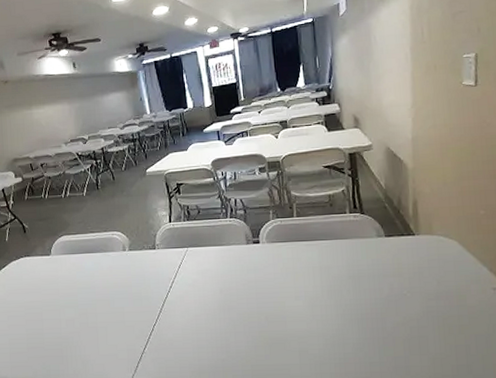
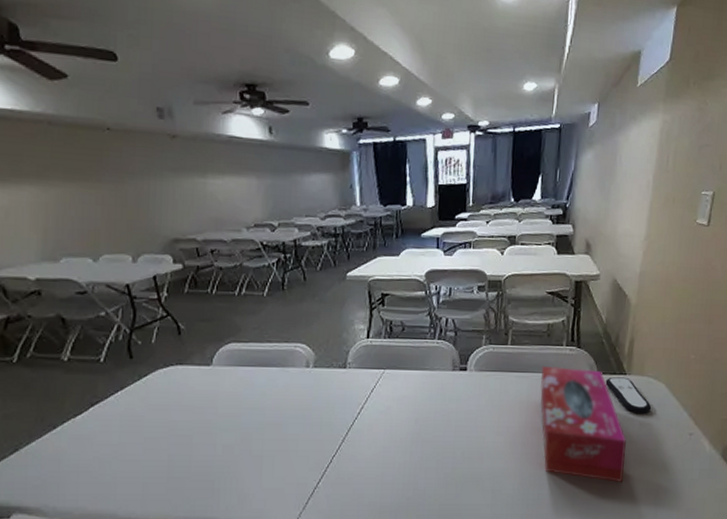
tissue box: none [329,232,428,340] -> present [540,367,627,482]
remote control: none [394,237,447,273] -> present [605,377,652,414]

